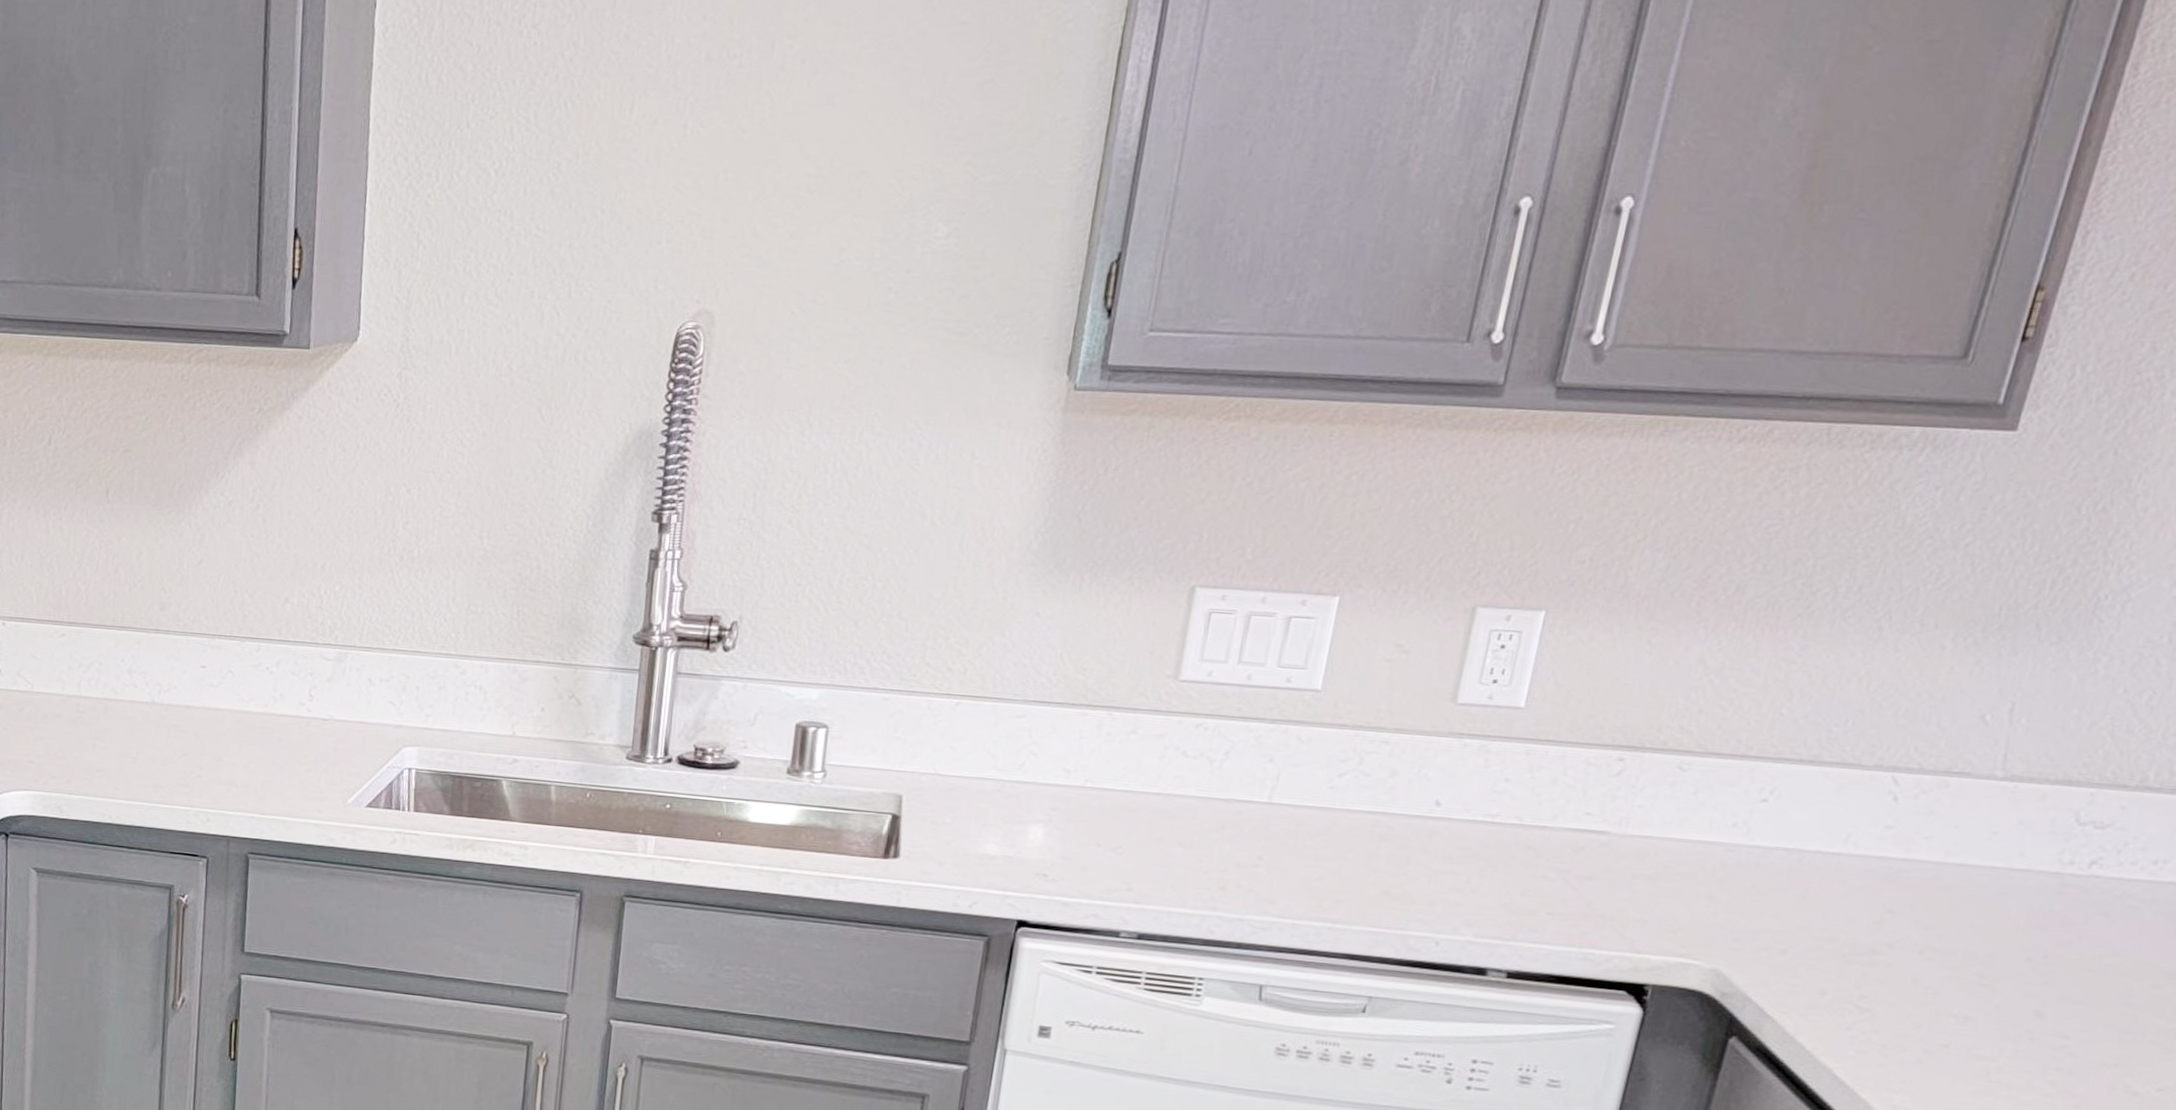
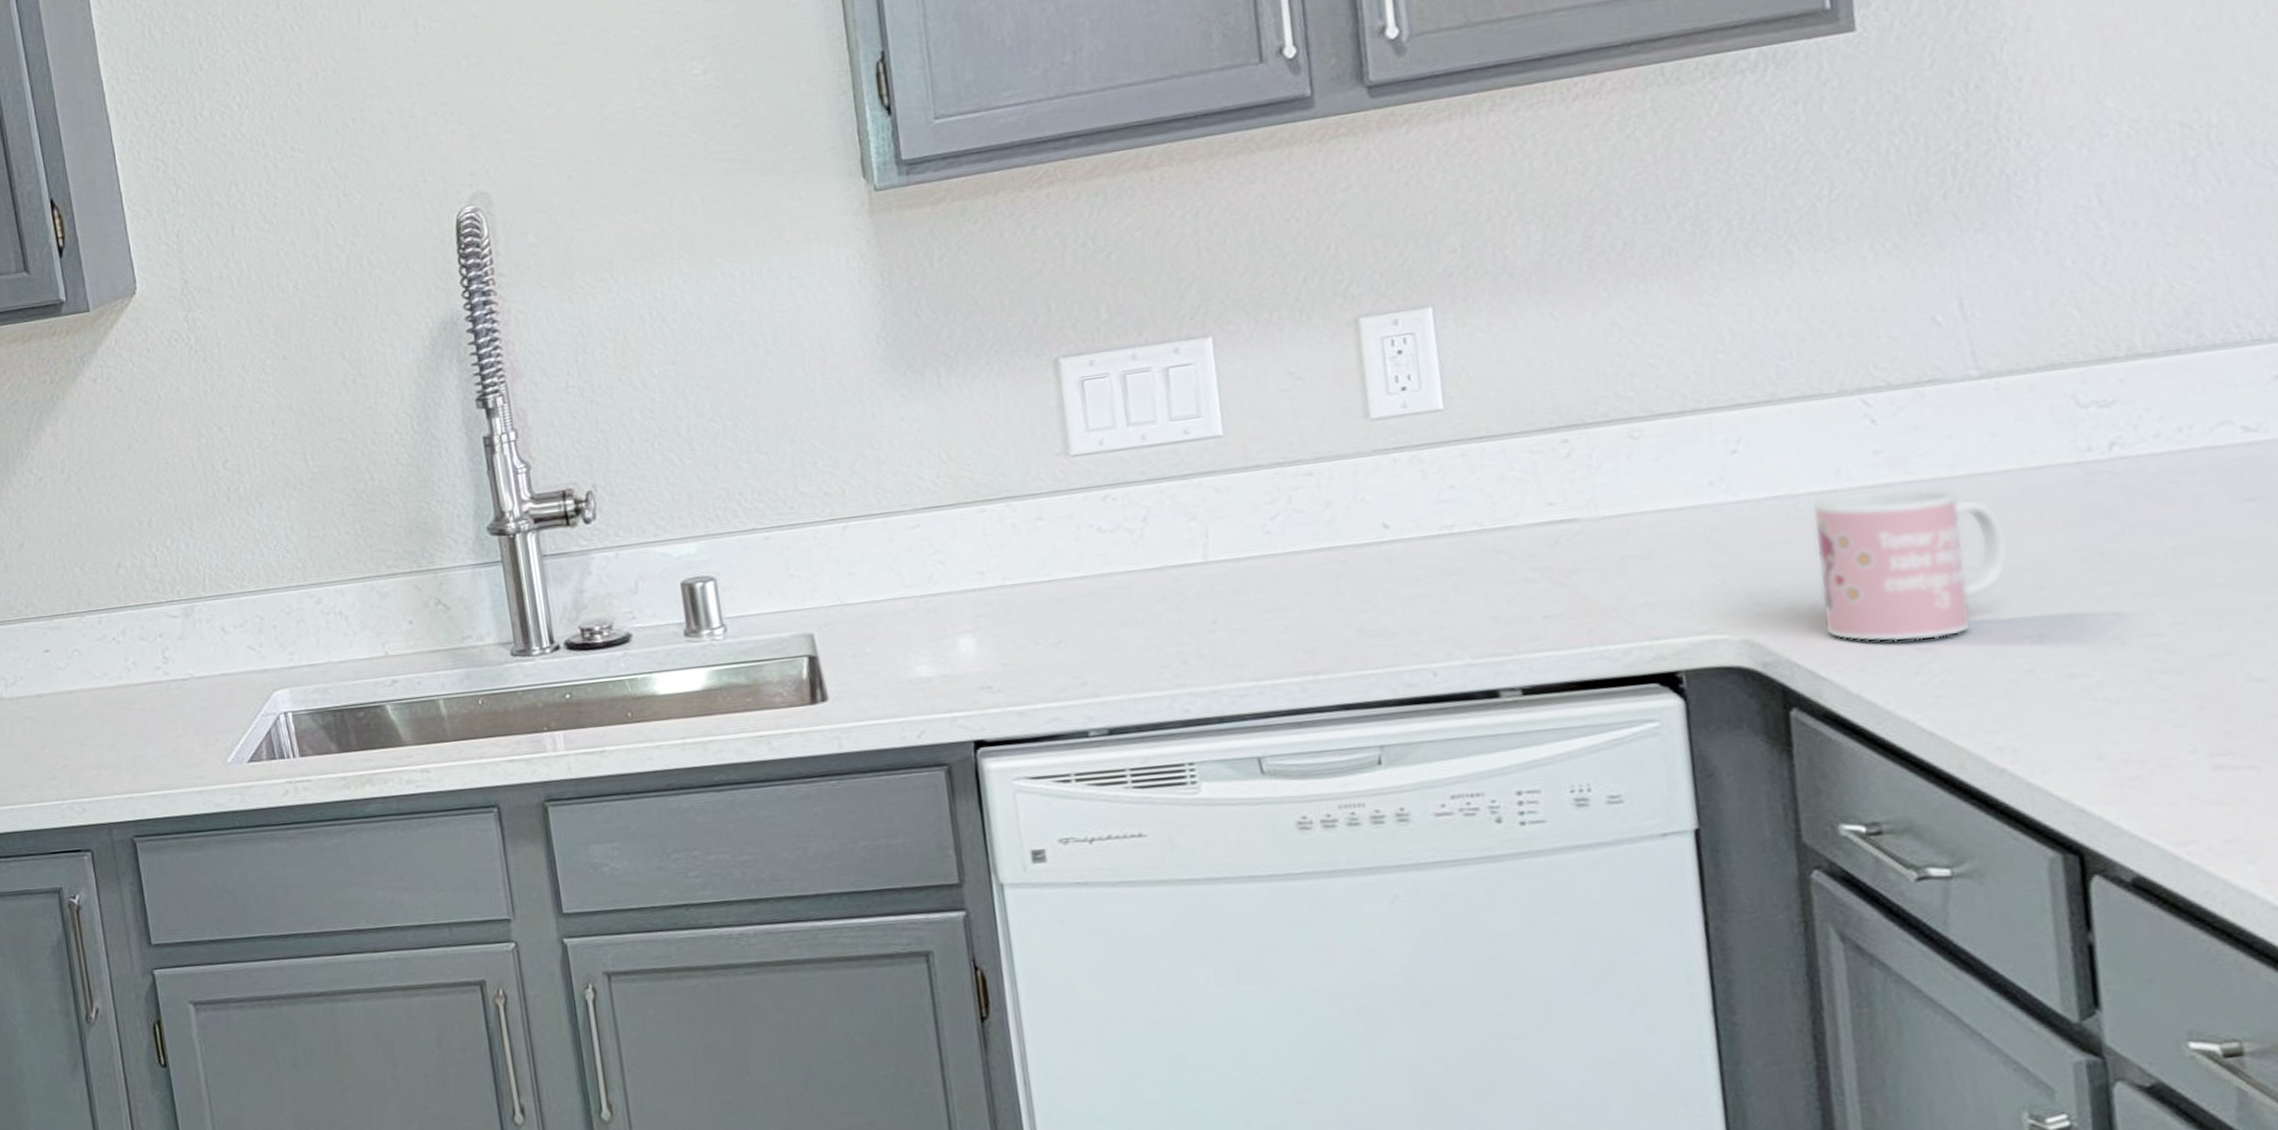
mug: none [1785,856,1973,1003] -> present [1812,487,2010,642]

